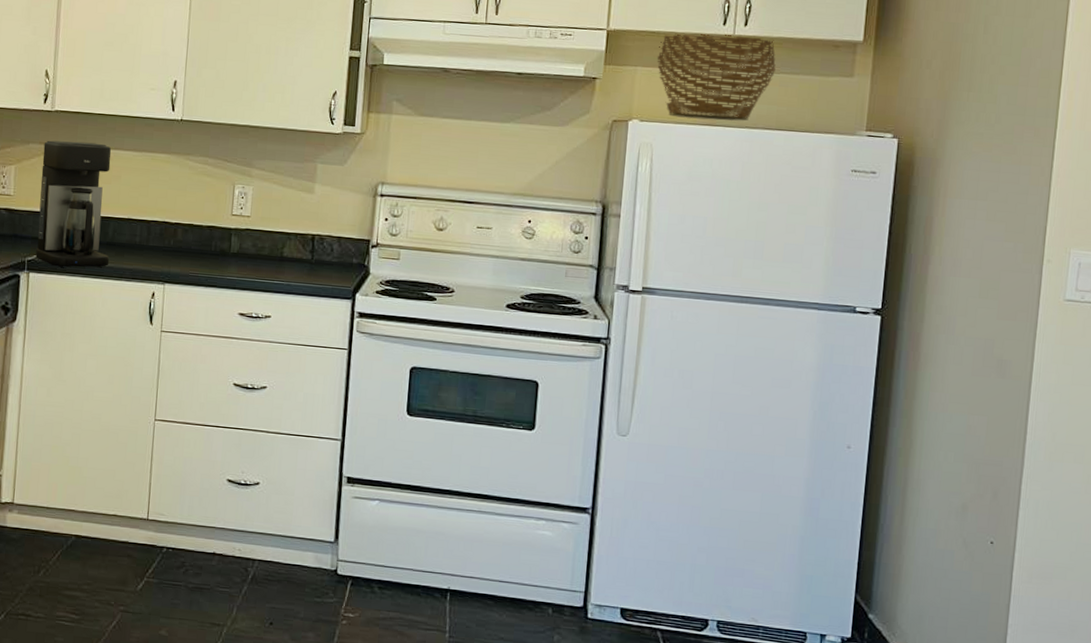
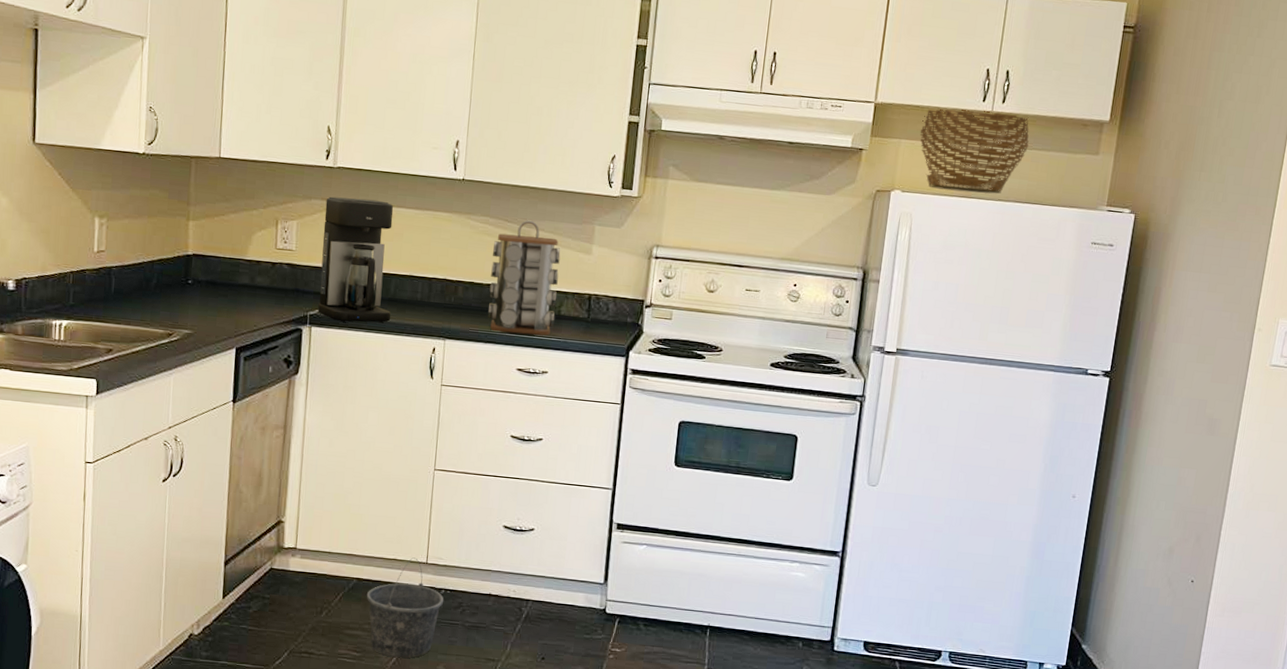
bucket: none [85,513,166,622] -> present [366,557,444,659]
spice rack: none [207,159,282,279] -> present [487,220,561,336]

